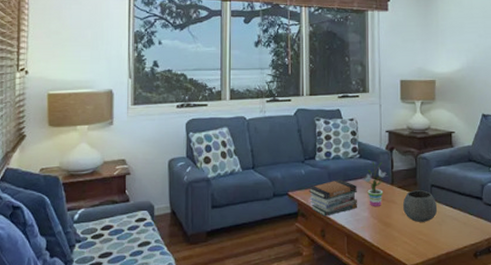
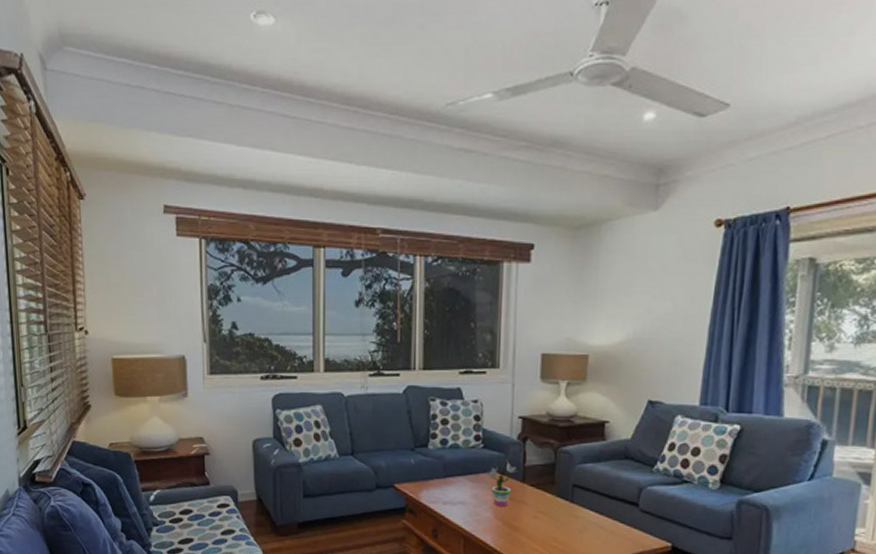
book stack: present [308,180,357,216] -> none [418,472,479,514]
bowl: present [403,190,438,222] -> none [535,490,579,528]

